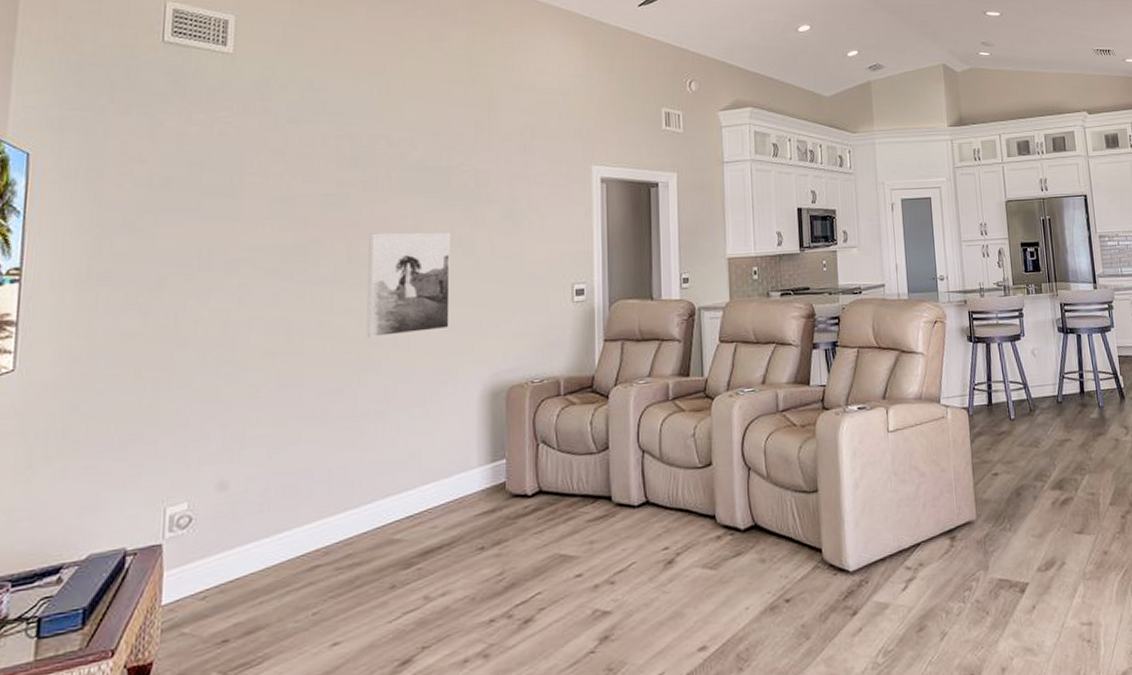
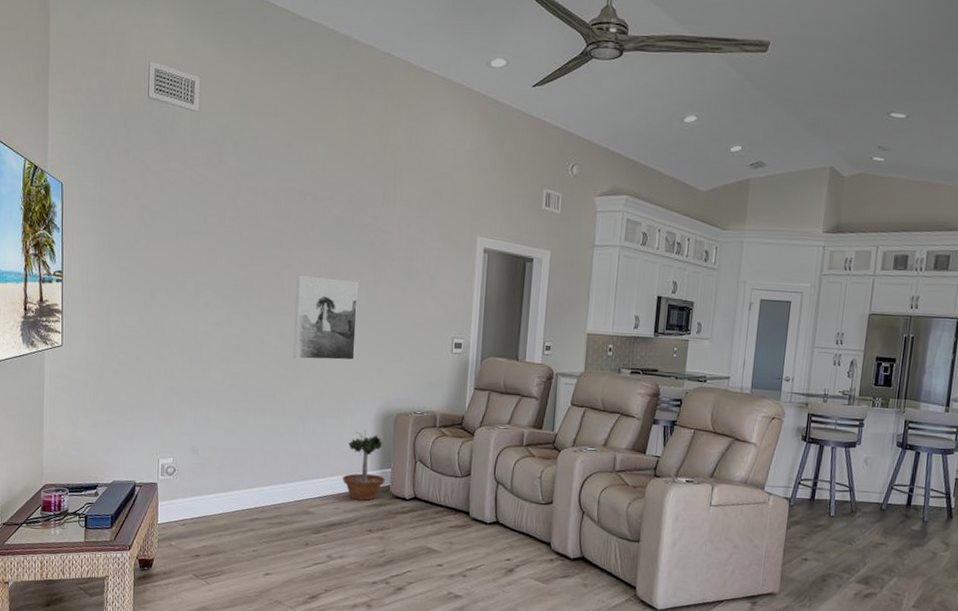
potted tree: none [439,414,499,510] -> present [342,429,386,501]

